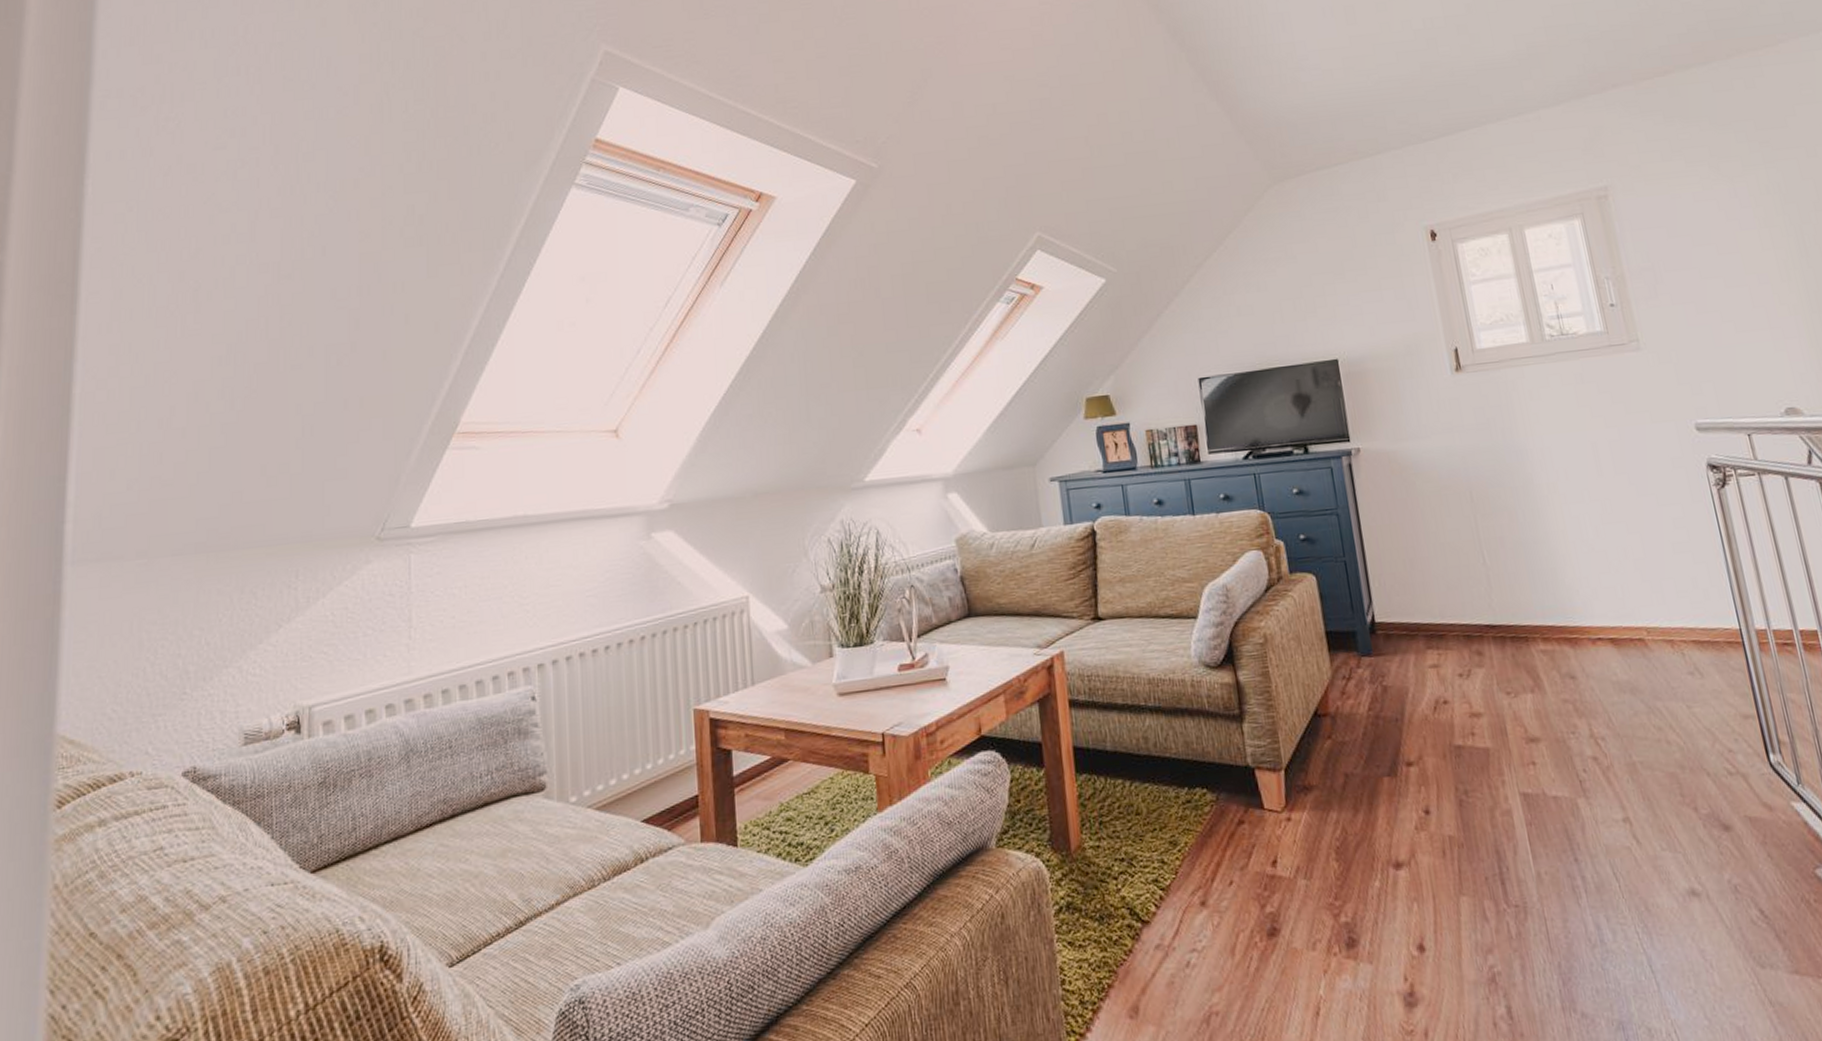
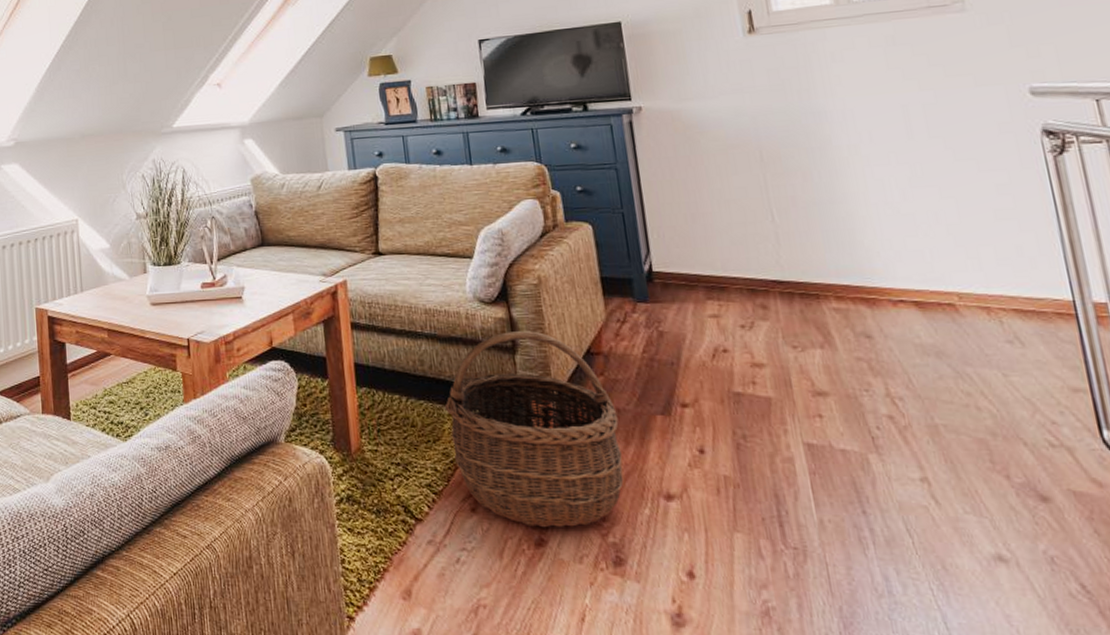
wicker basket: none [1170,695,1354,915] -> present [444,331,624,528]

